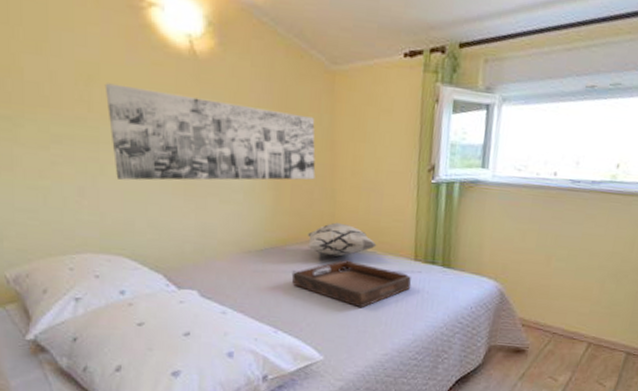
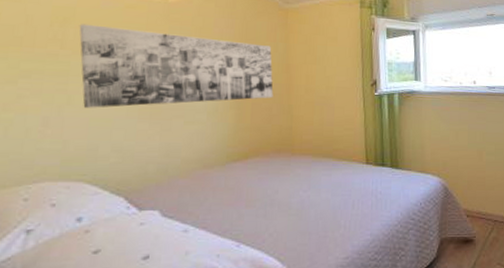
serving tray: present [291,260,412,308] -> none [253,169,365,214]
decorative pillow: present [307,222,377,257] -> none [268,134,332,166]

